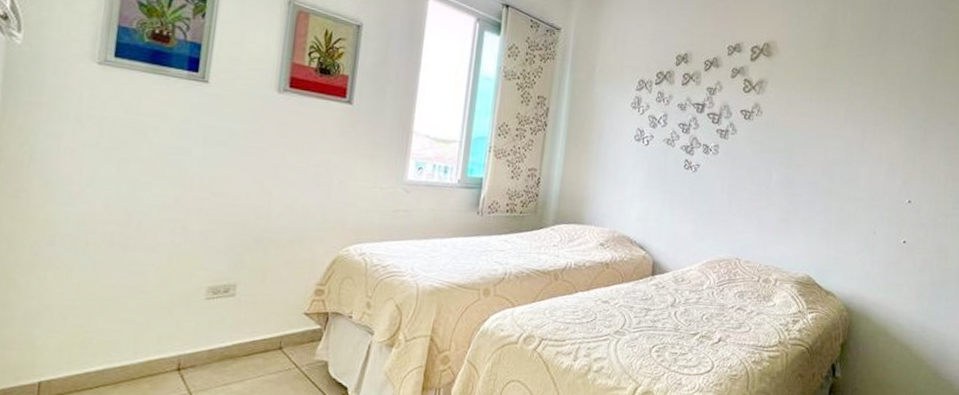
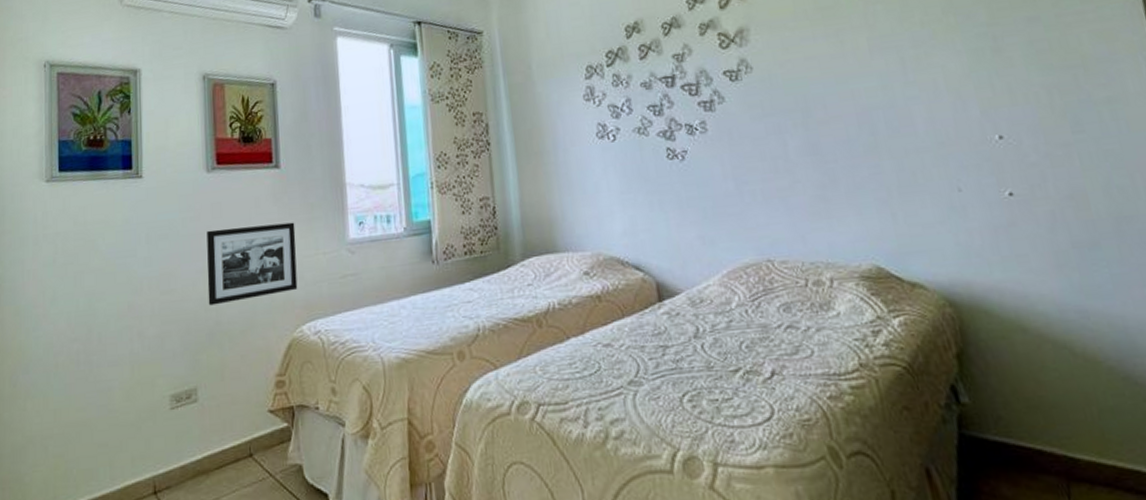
picture frame: none [260,146,358,215] -> present [206,222,298,306]

